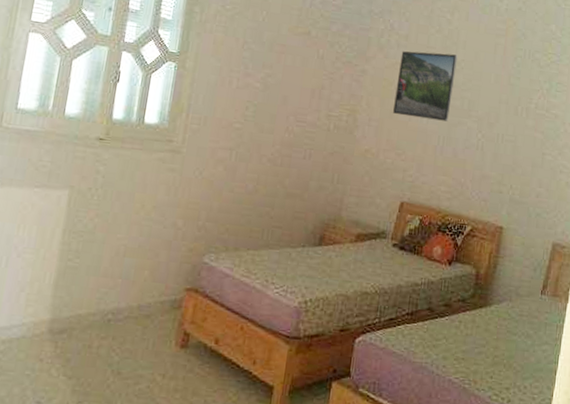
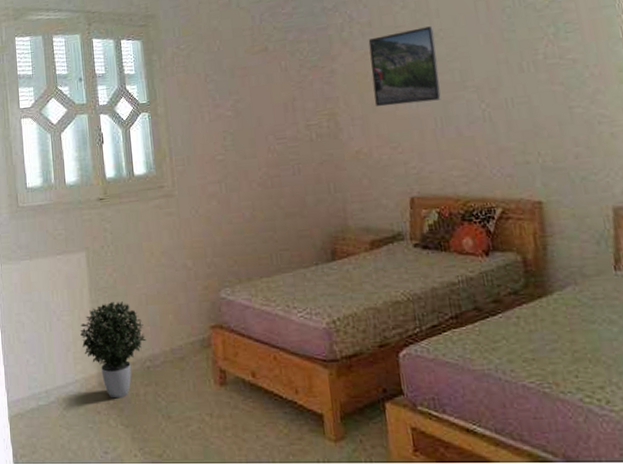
potted plant: none [40,248,115,348] -> present [80,302,146,399]

